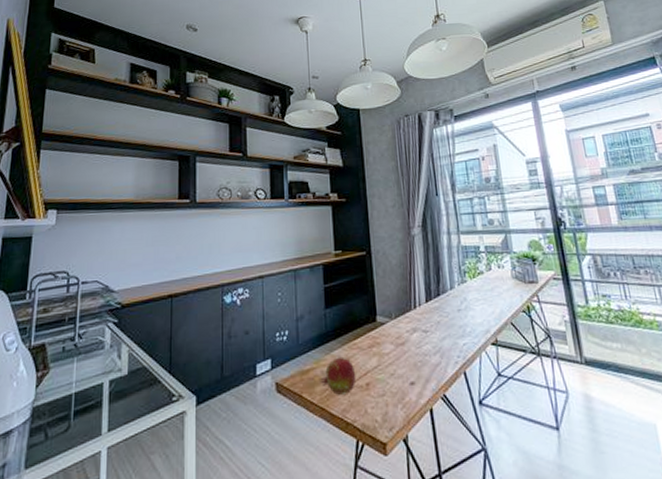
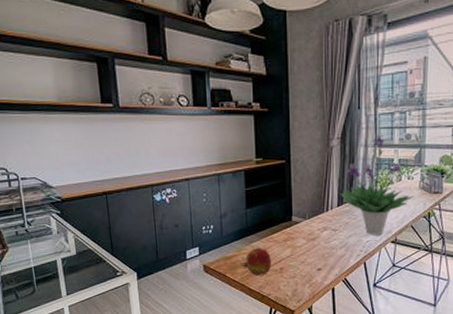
potted plant: none [427,220,508,336] -> present [340,134,414,235]

